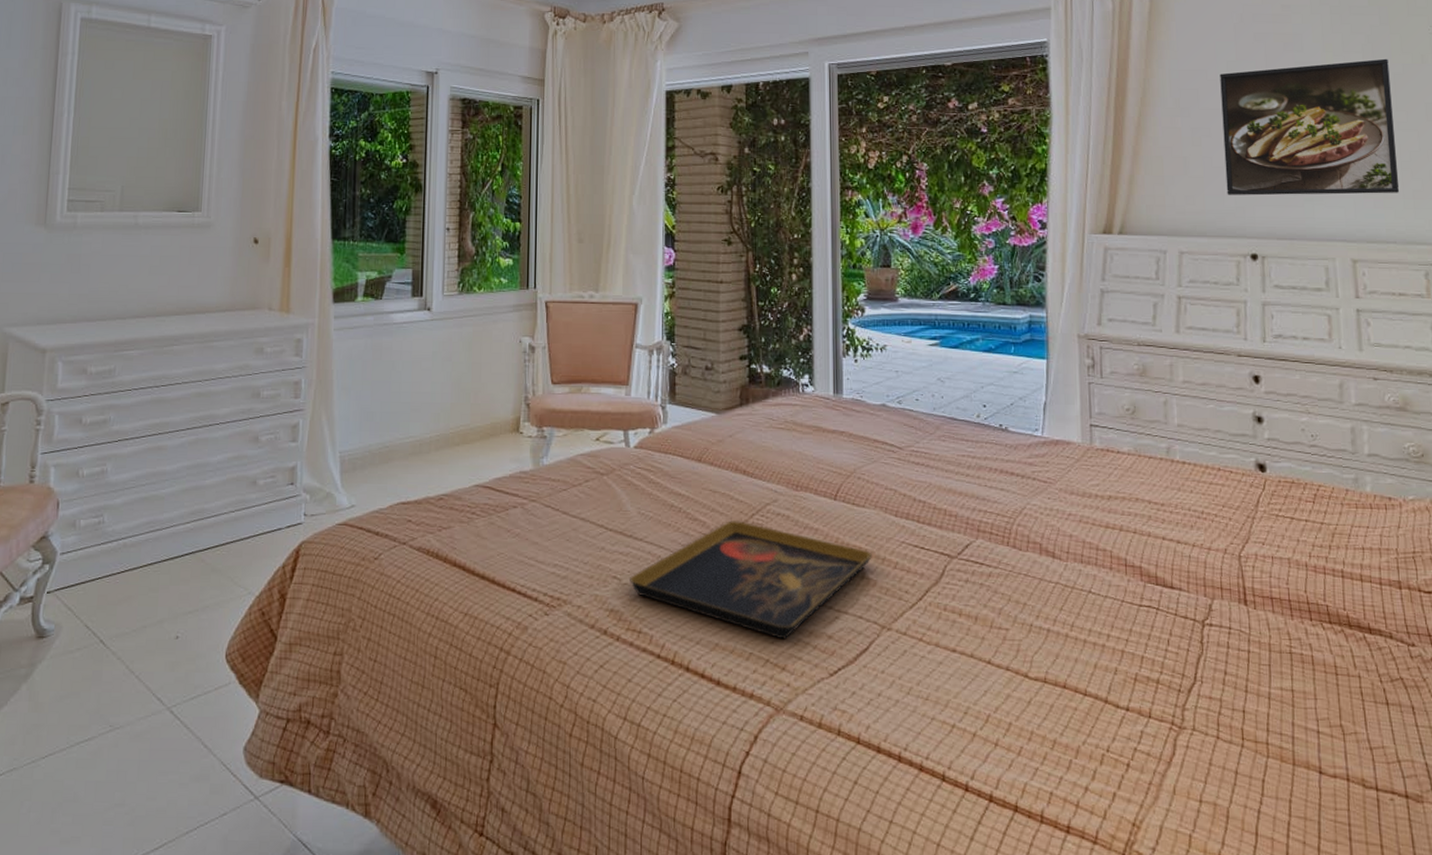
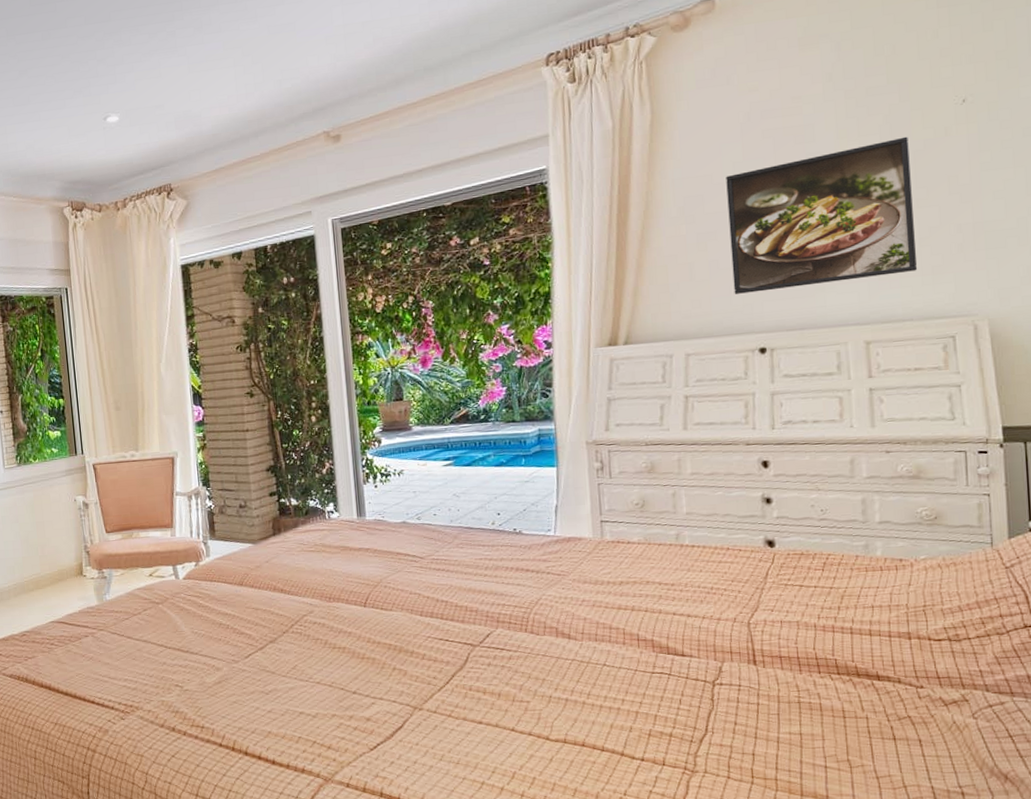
decorative tray: present [630,519,872,640] -> none [190,630,401,725]

